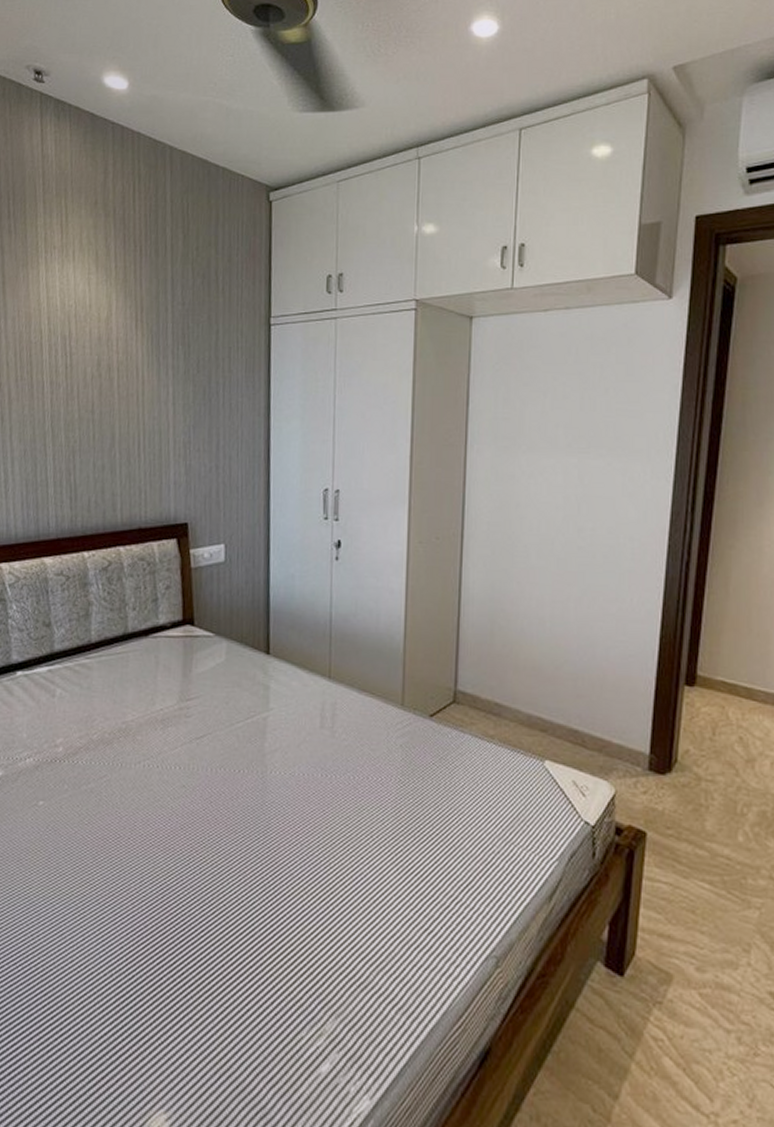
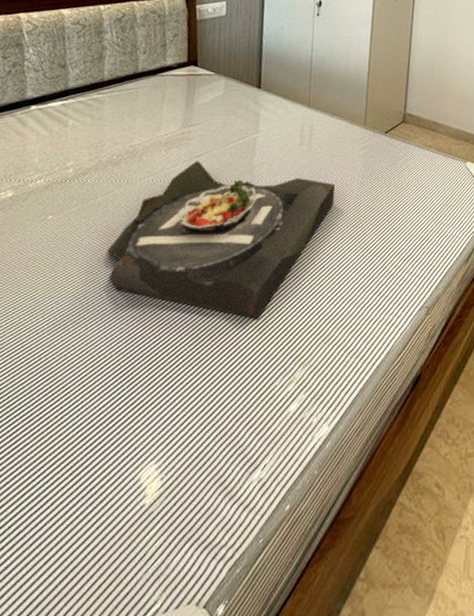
serving tray: none [104,744,368,949] -> present [108,161,336,319]

